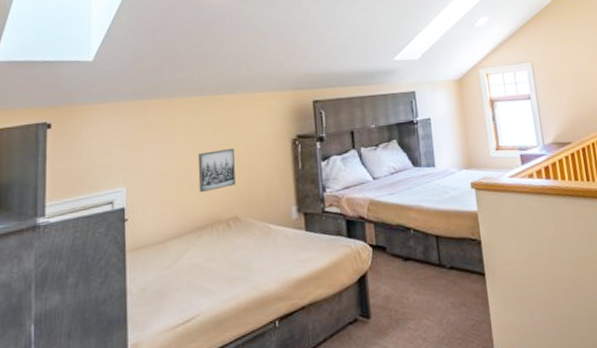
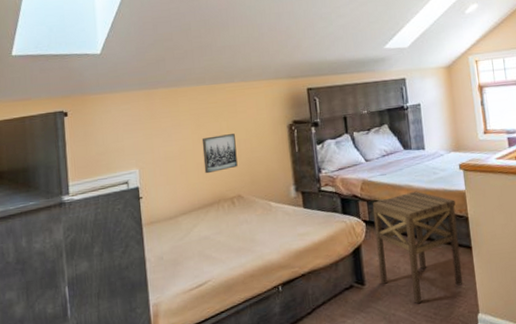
side table: none [379,212,477,340] -> present [372,191,463,304]

